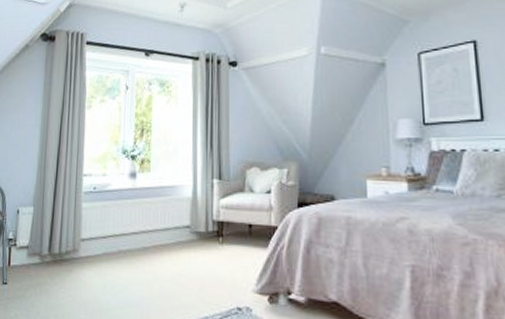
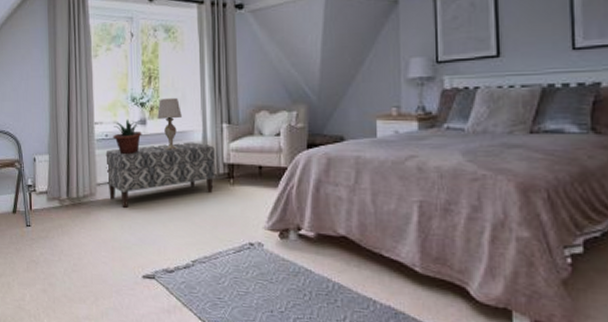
bench: none [92,197,204,266] -> present [105,142,215,208]
potted plant: none [101,172,136,209] -> present [113,119,146,155]
table lamp: none [148,151,172,205] -> present [157,97,182,150]

